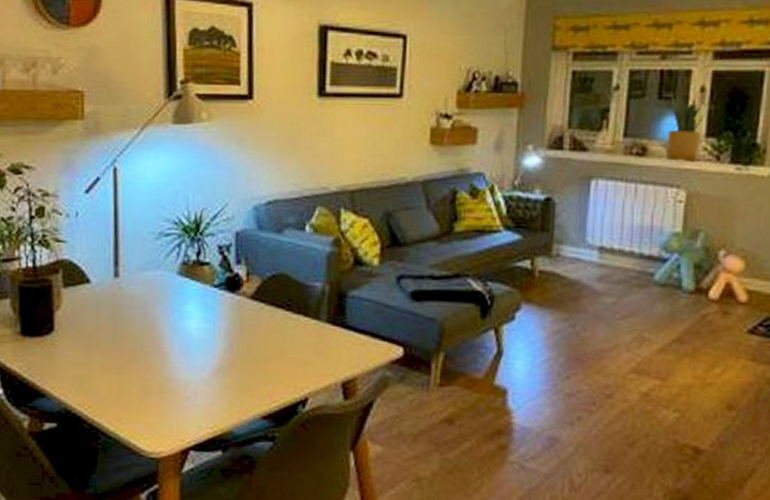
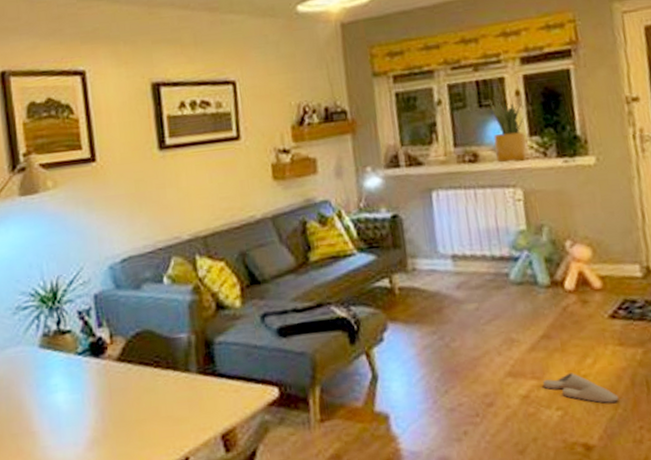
slippers: none [665,379,739,414] -> present [542,373,619,403]

